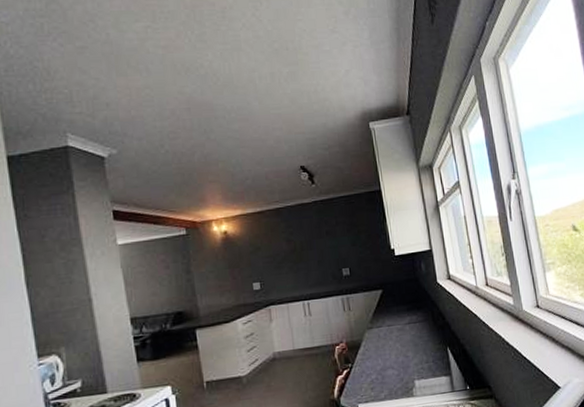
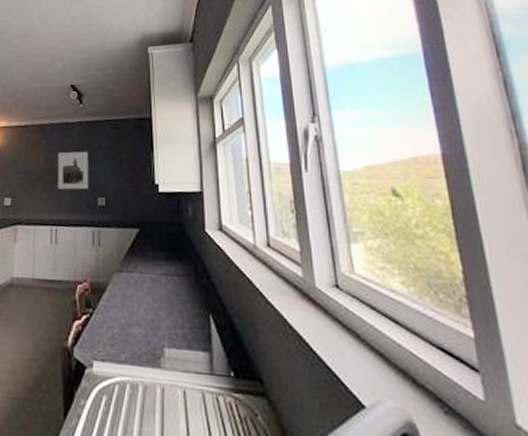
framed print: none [298,229,333,267] -> present [57,151,89,190]

